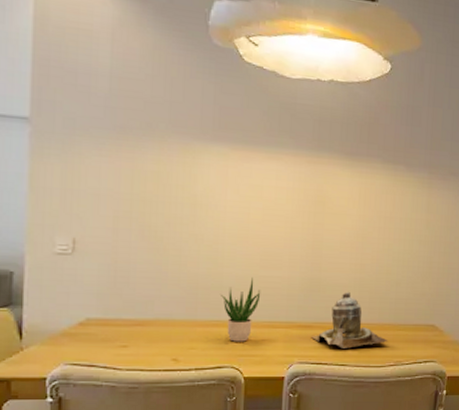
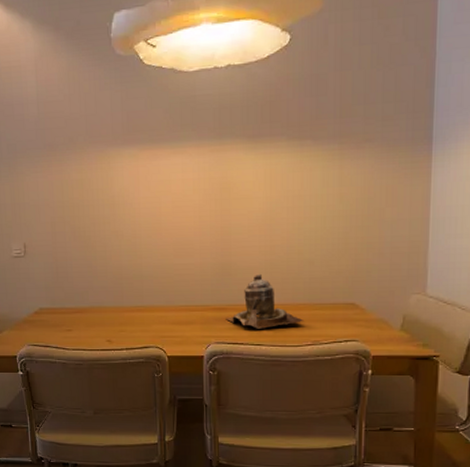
potted plant: present [221,278,261,342] -> none [142,266,177,325]

